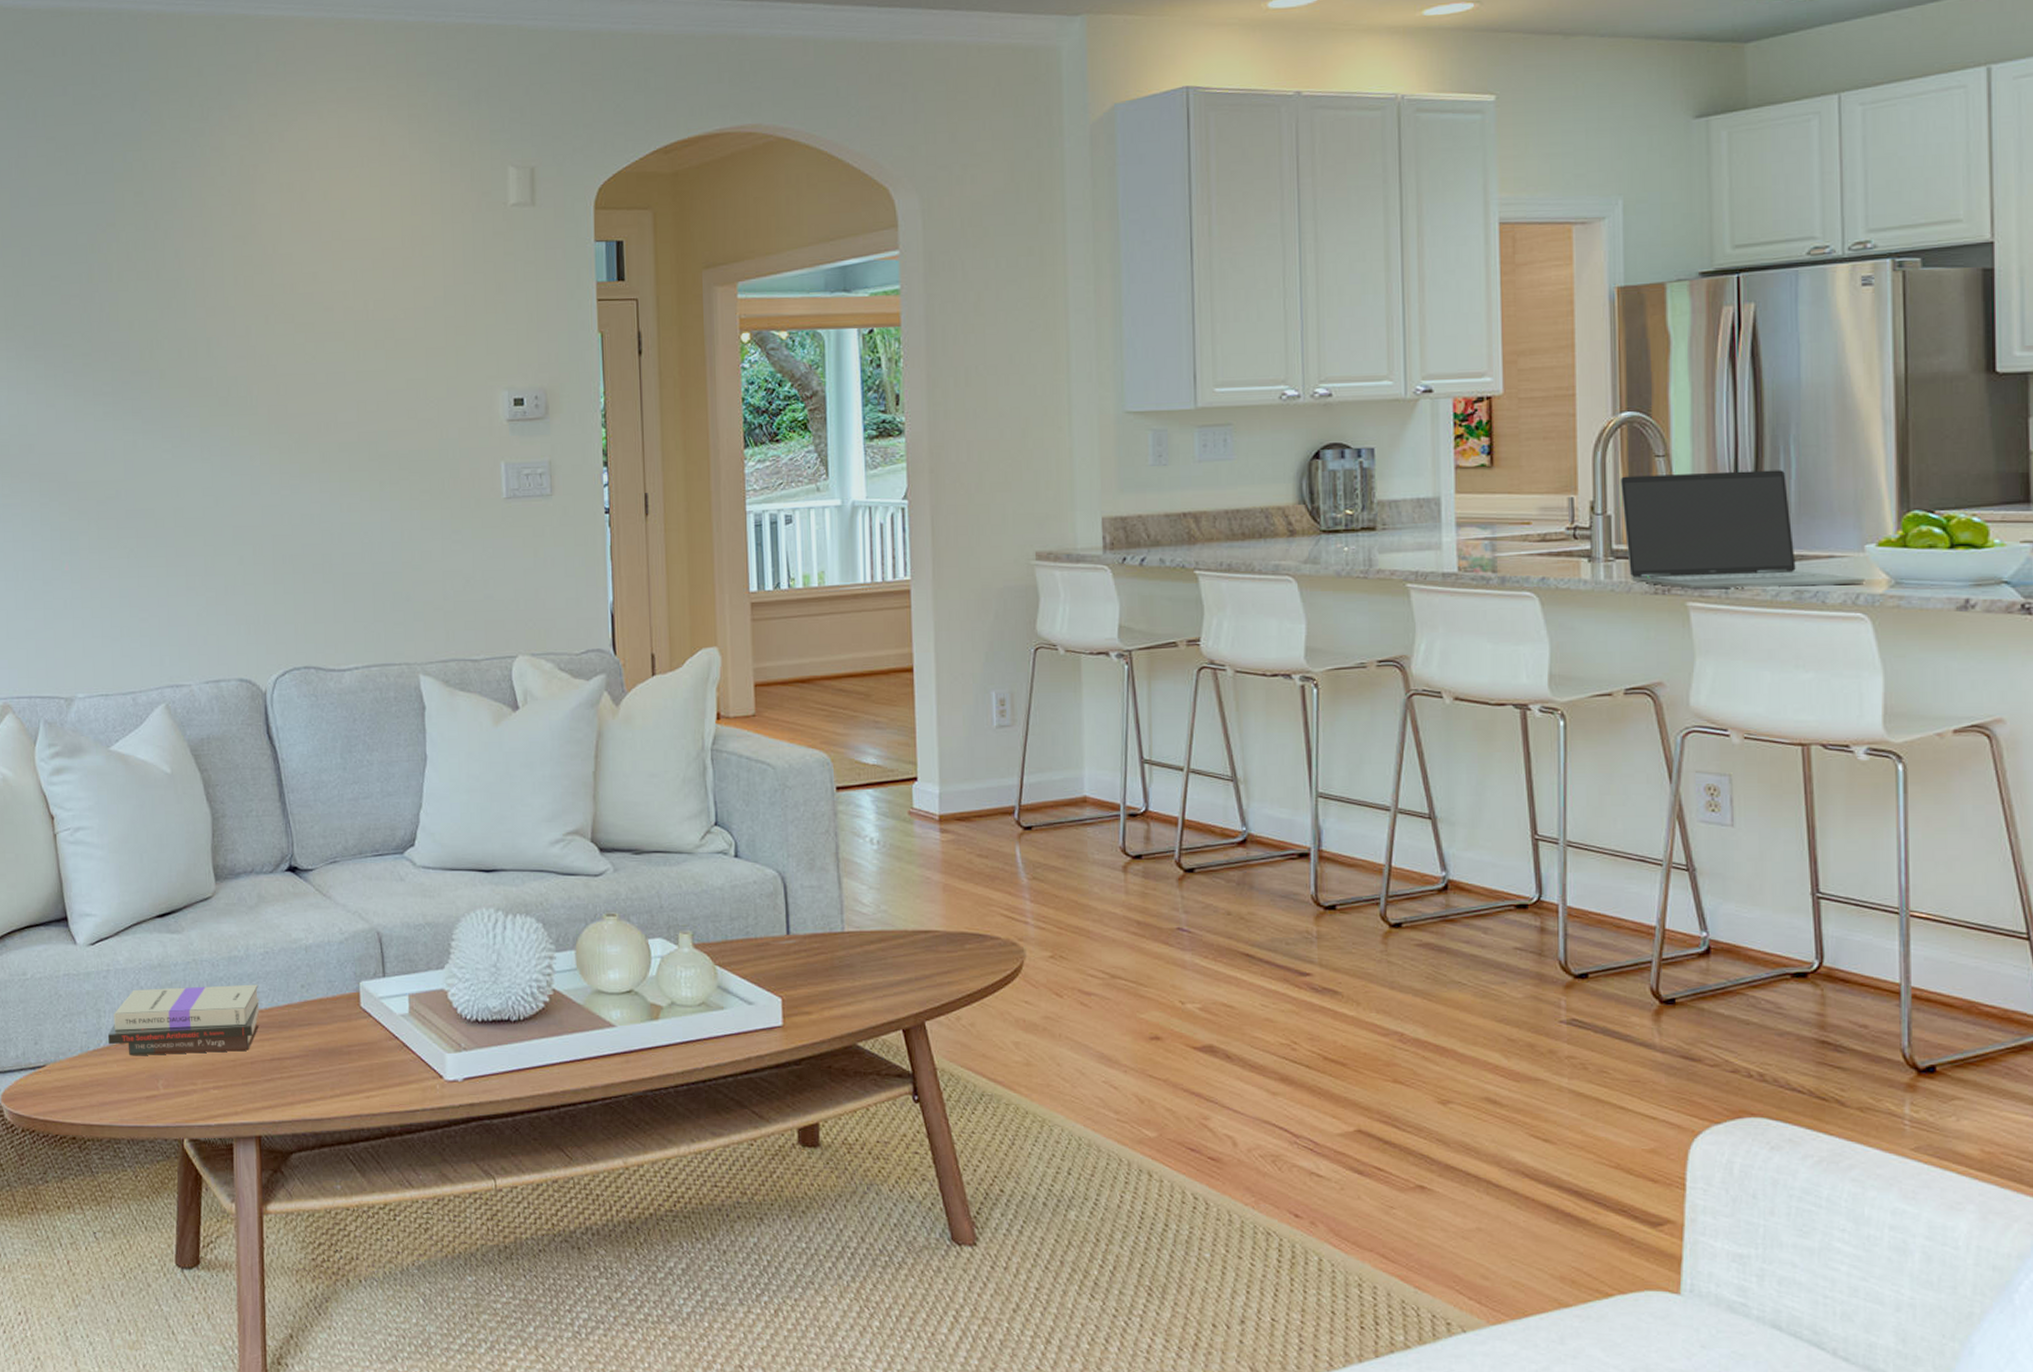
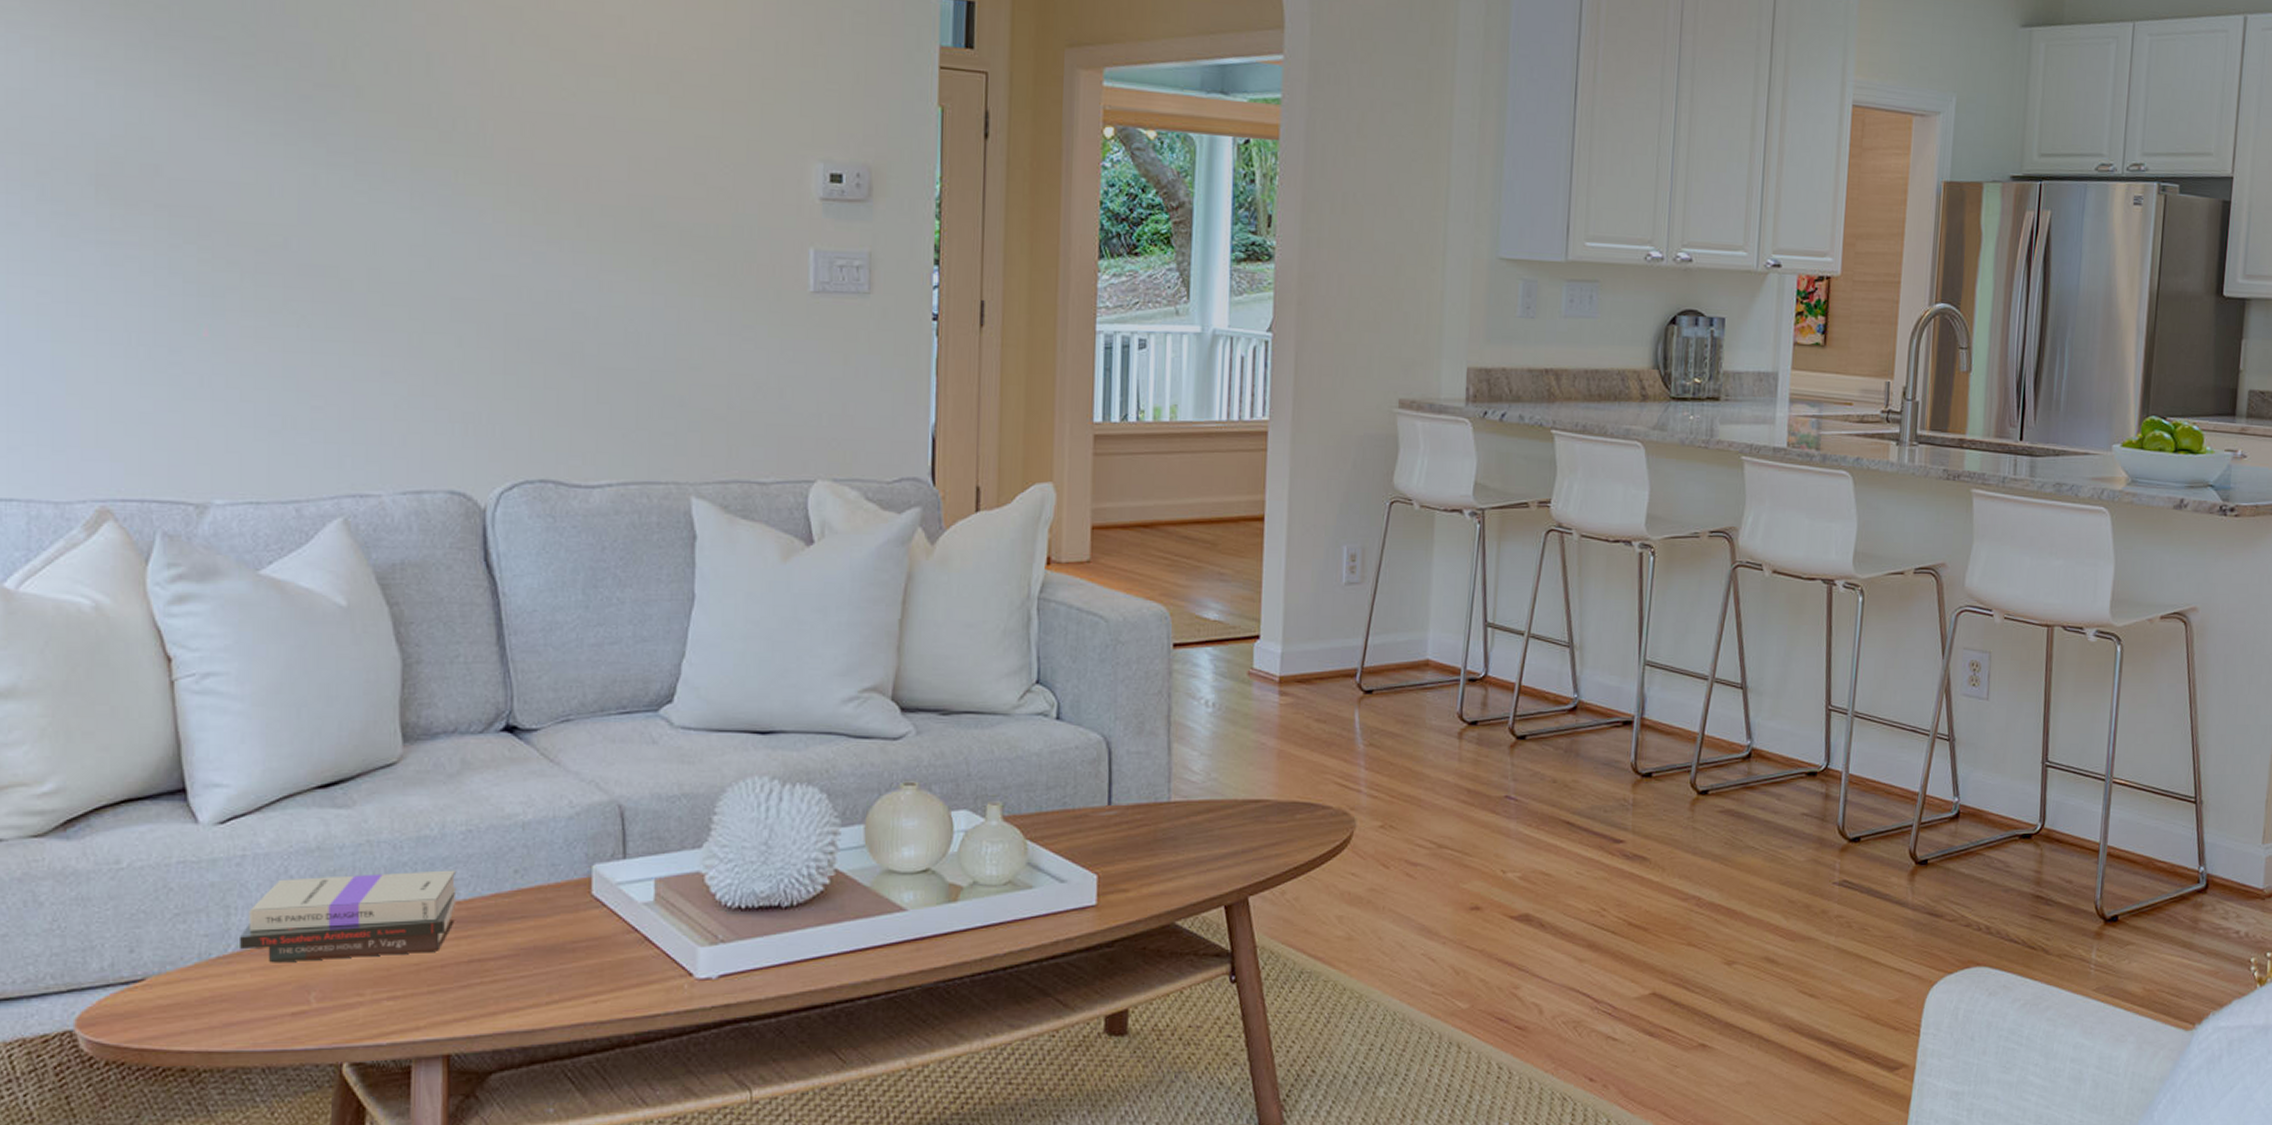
laptop: present [1620,470,1865,590] -> none [1928,365,2110,480]

